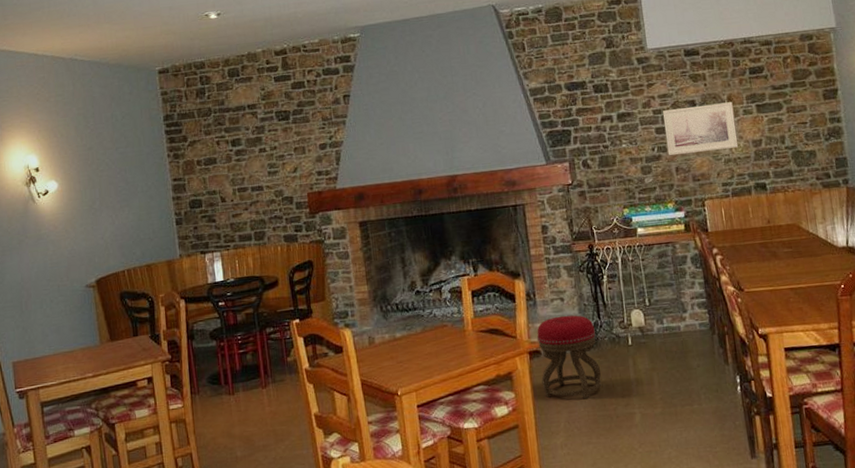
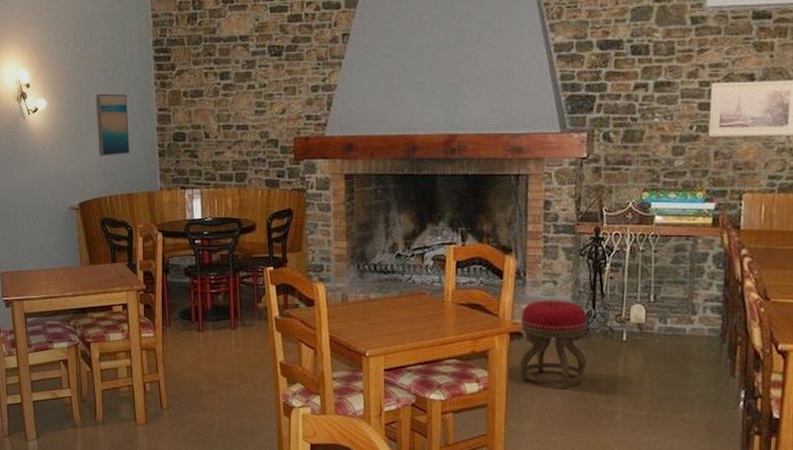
wall art: none [108,168,146,231] -> present [95,93,130,156]

